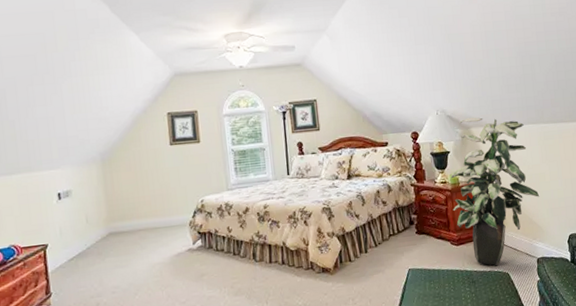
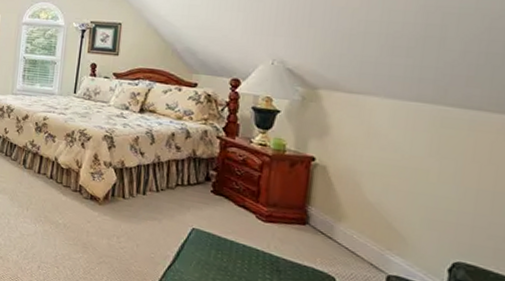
indoor plant: present [450,117,540,266] -> none [268,75,413,265]

